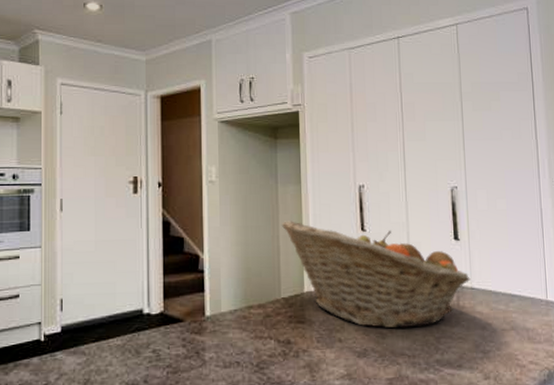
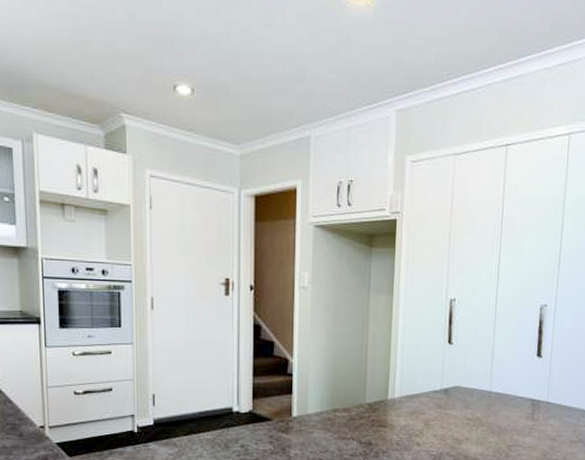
fruit basket: present [281,221,471,329] -> none [370,330,548,436]

